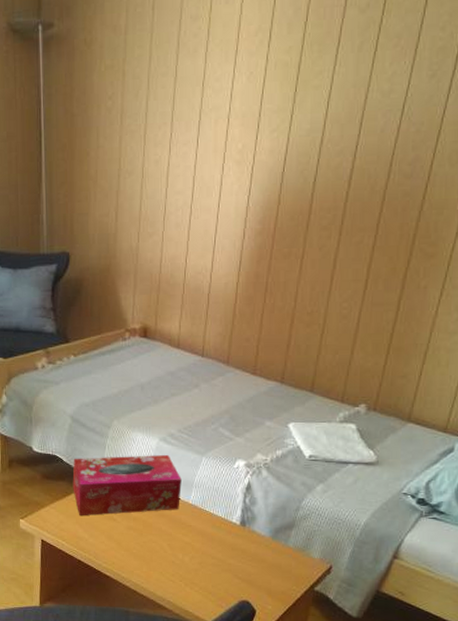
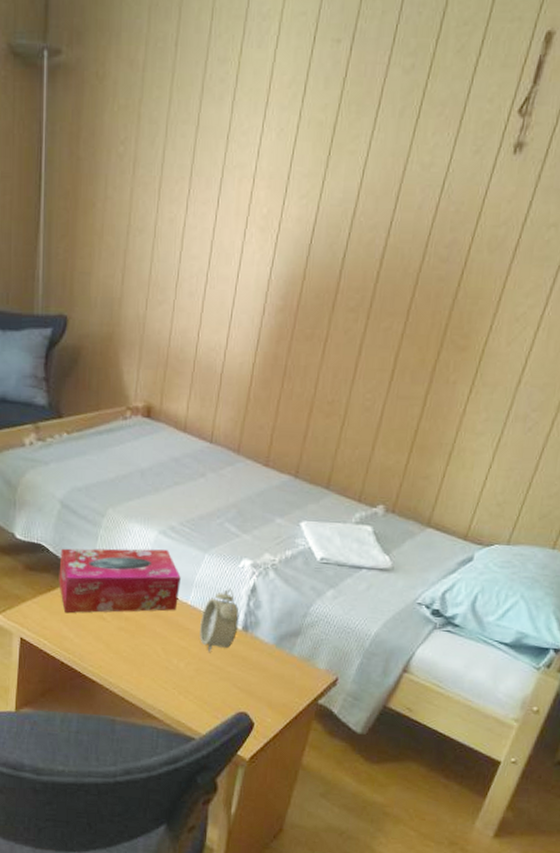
alarm clock: none [202,487,237,546] -> present [200,588,239,652]

